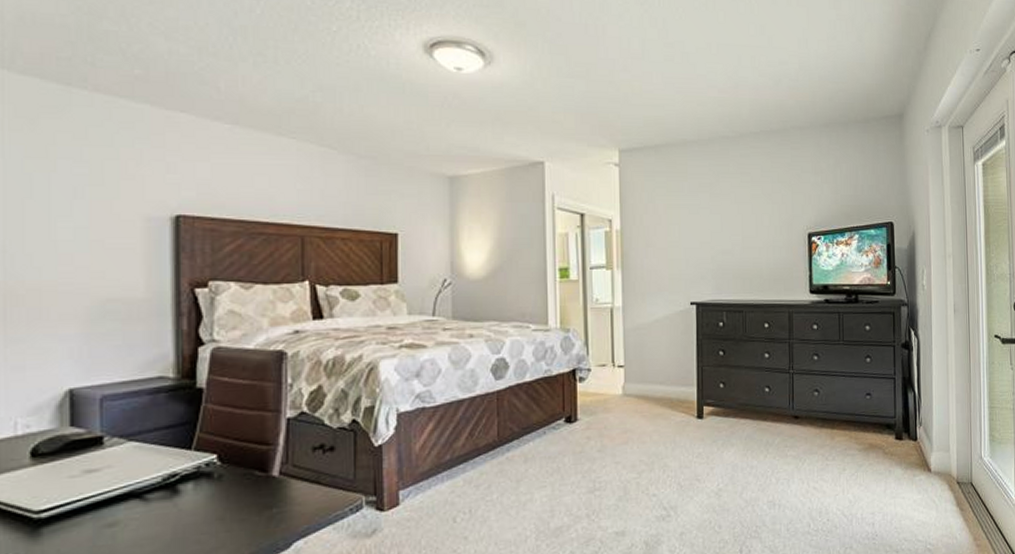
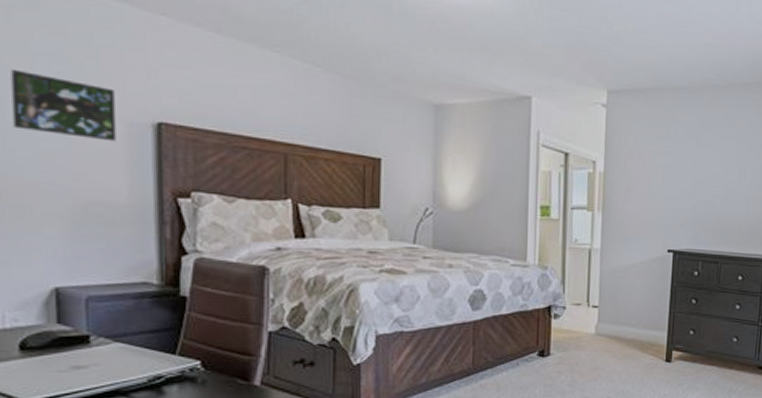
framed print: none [33,174,134,238] -> present [11,68,116,142]

